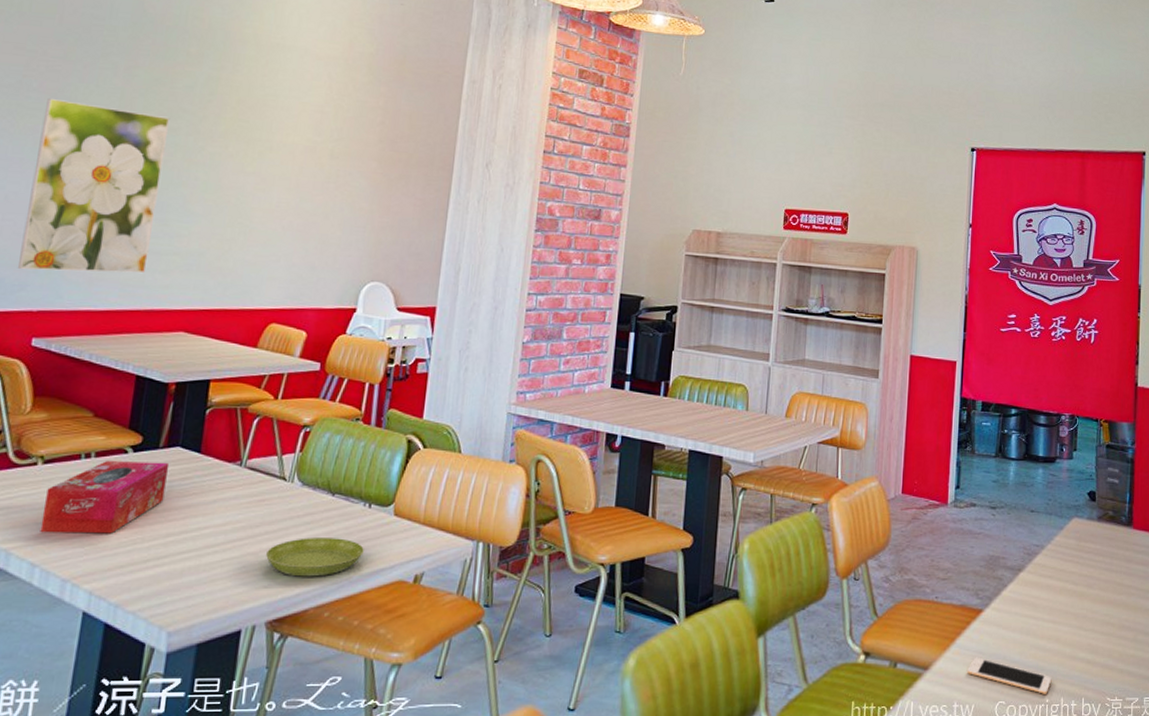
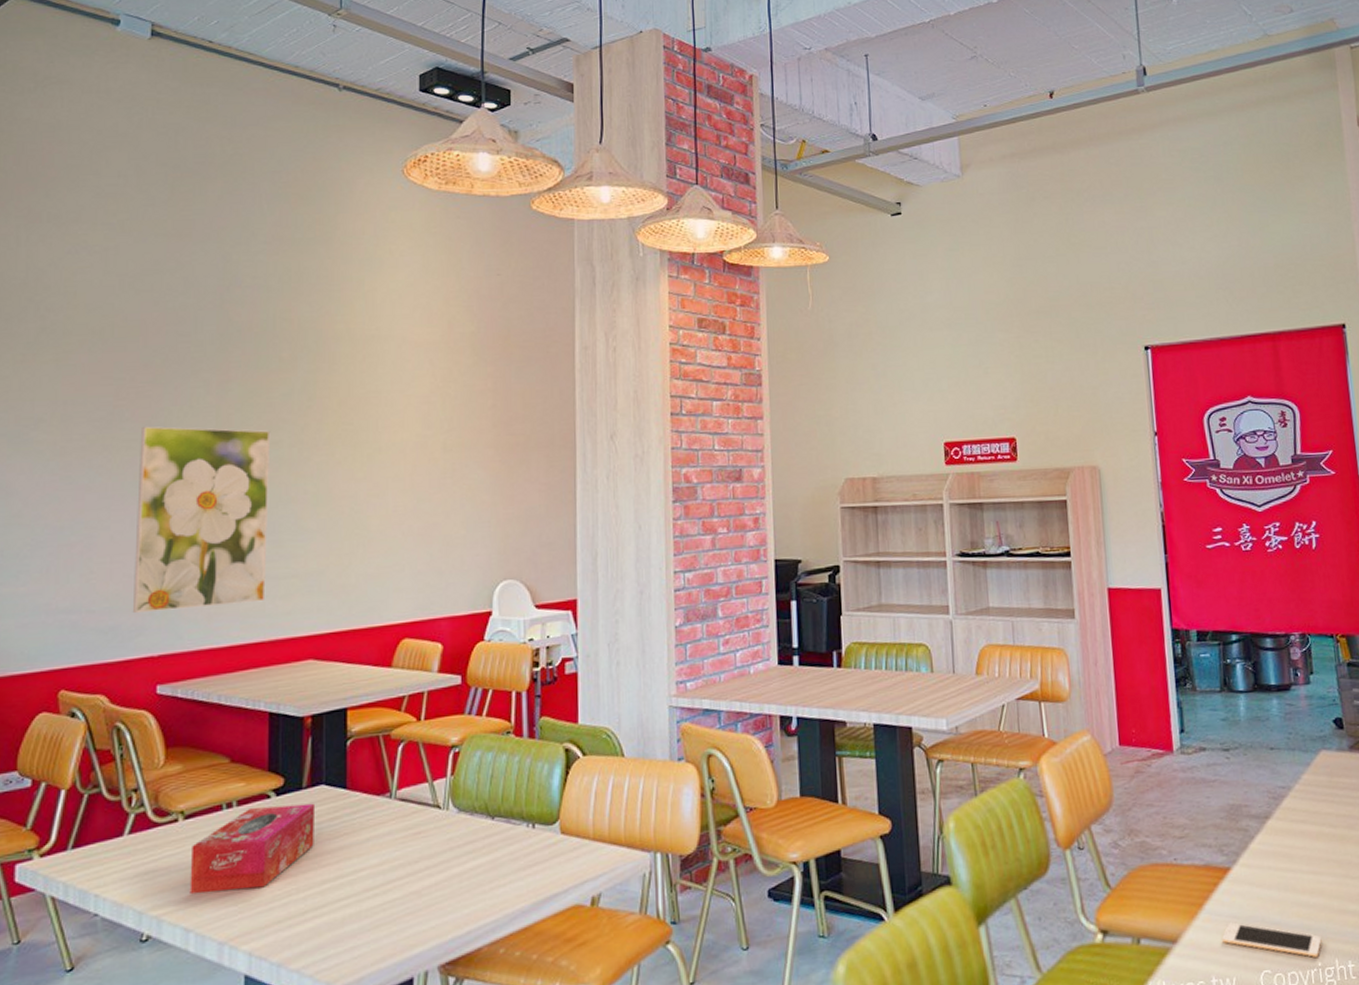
saucer: present [266,538,364,577] -> none [430,865,533,913]

